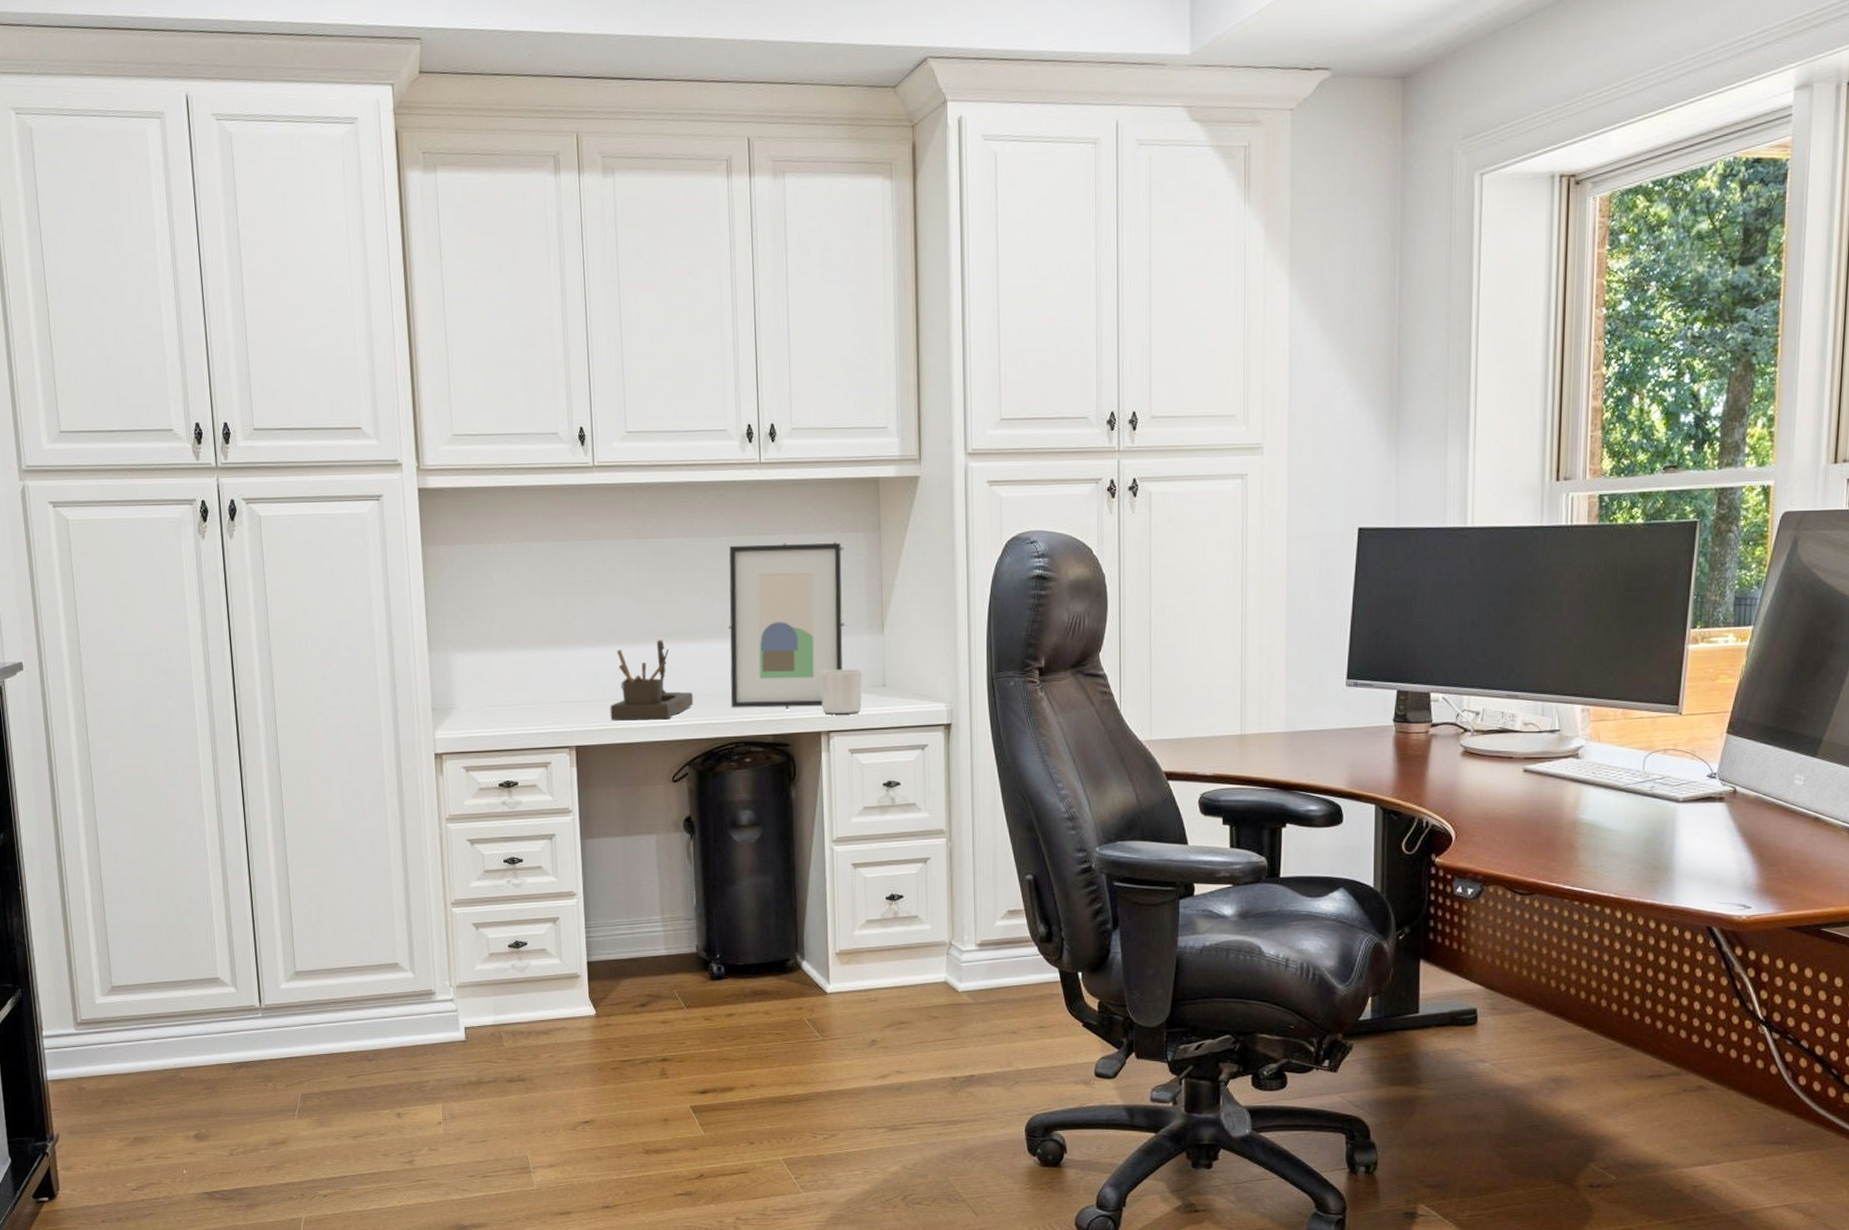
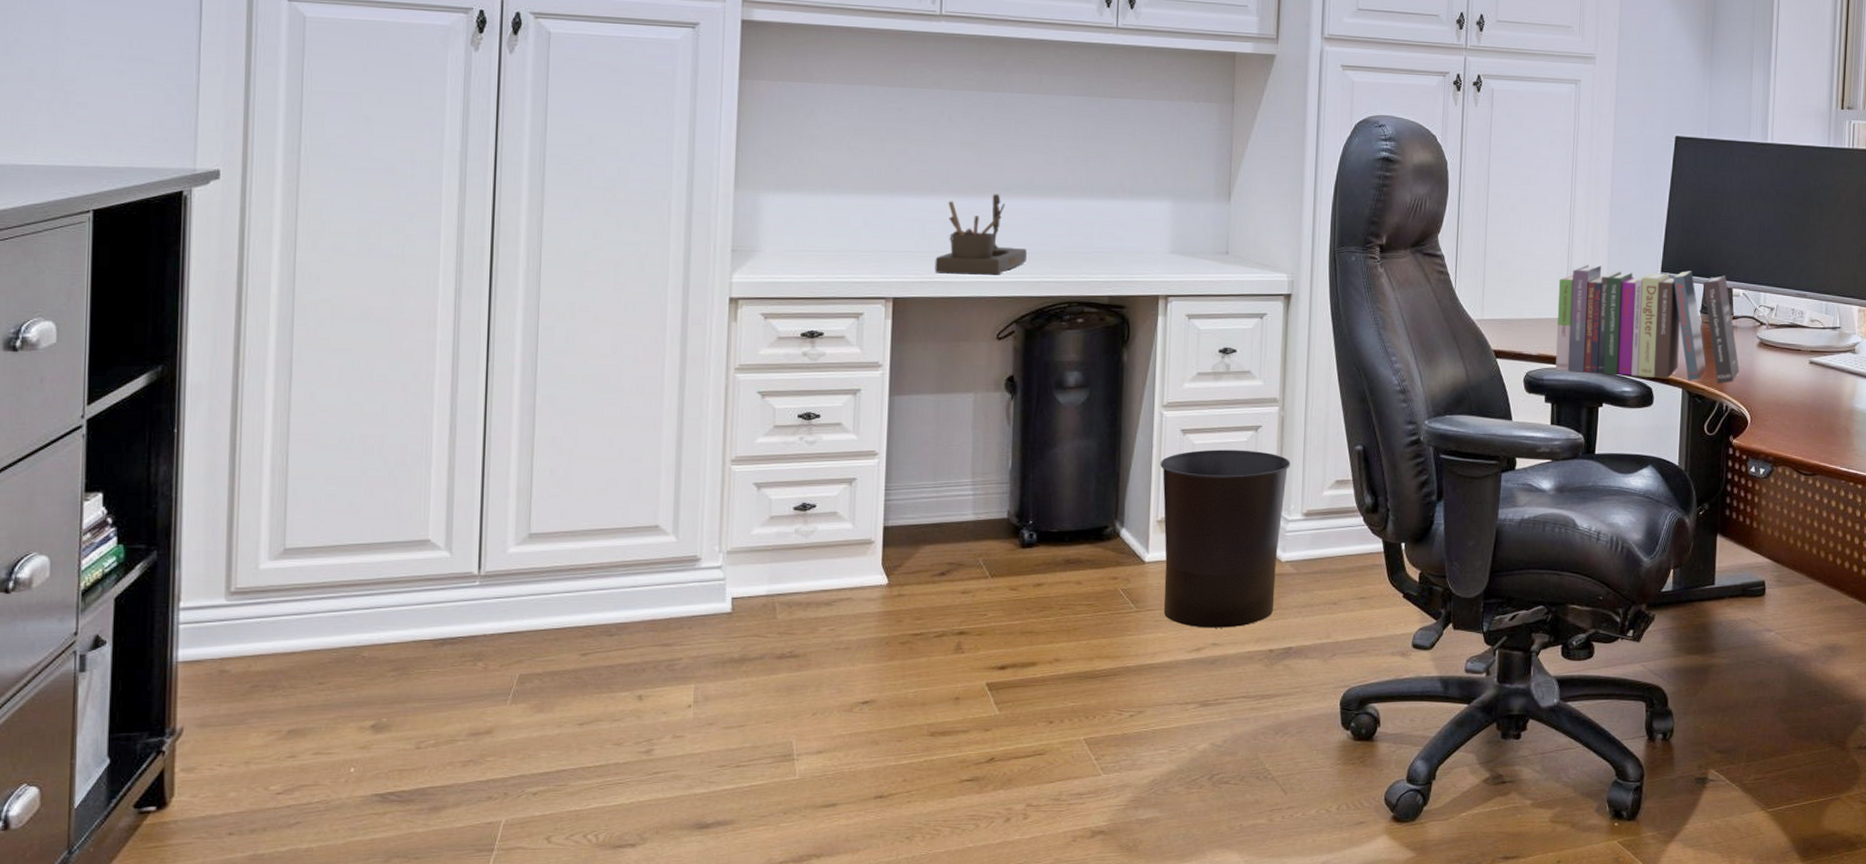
picture frame: present [728,541,845,710] -> none [1066,105,1196,272]
mug: present [820,669,863,715] -> none [1161,234,1206,280]
waste bin: none [835,882,961,1056] -> present [1161,449,1291,628]
books: none [1232,676,1441,798] -> present [1555,265,1740,383]

